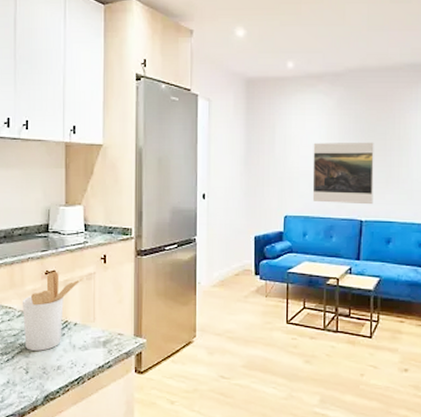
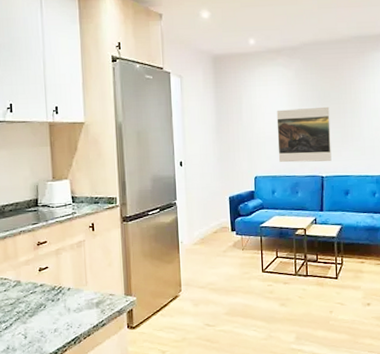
utensil holder: present [23,271,83,351] -> none [17,241,74,317]

